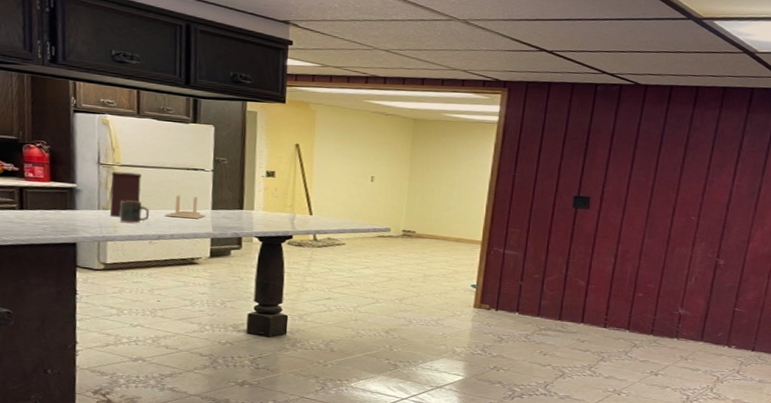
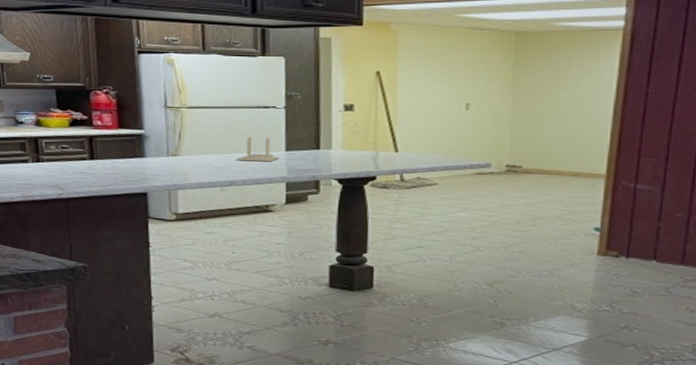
canister: present [109,171,142,218] -> none [179,114,210,164]
mug: present [119,200,150,224] -> none [188,144,220,171]

